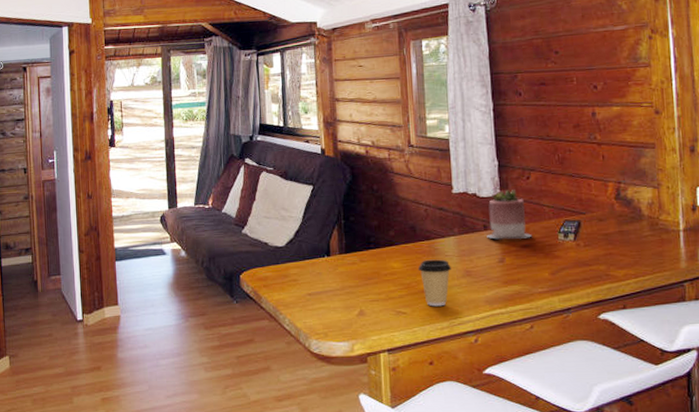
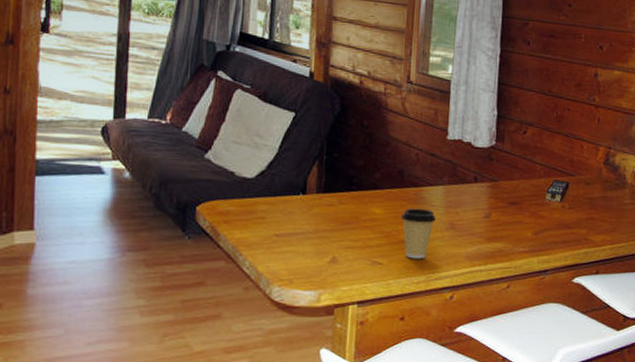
succulent planter: present [487,189,531,240] -> none [476,141,520,195]

